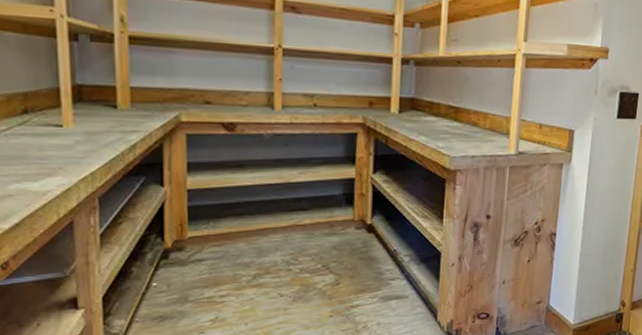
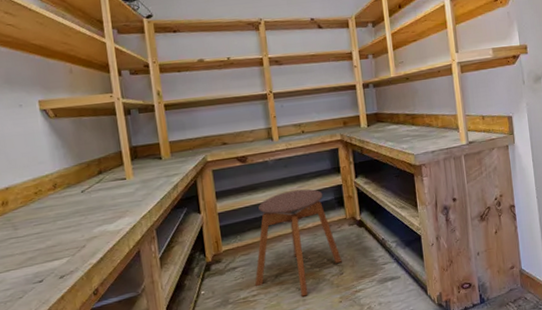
stool: none [225,176,340,305] -> present [254,189,342,297]

